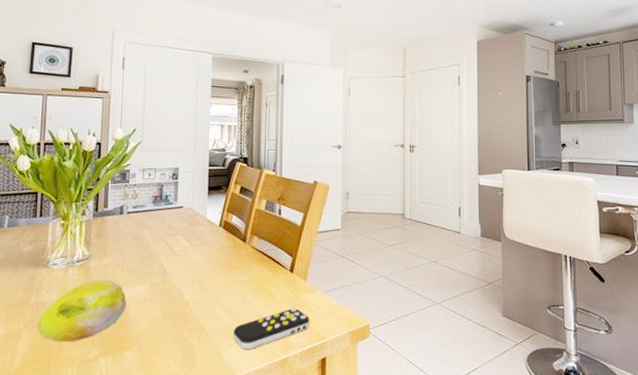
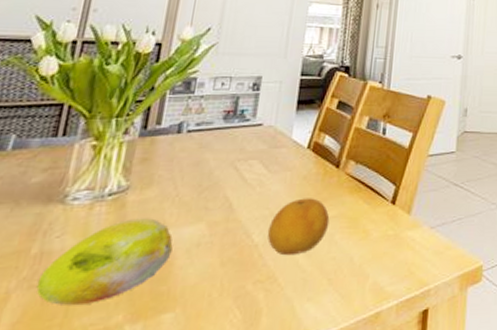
fruit: none [194,266,242,311] -> present [267,198,330,256]
remote control: present [233,308,309,349] -> none [313,248,411,303]

